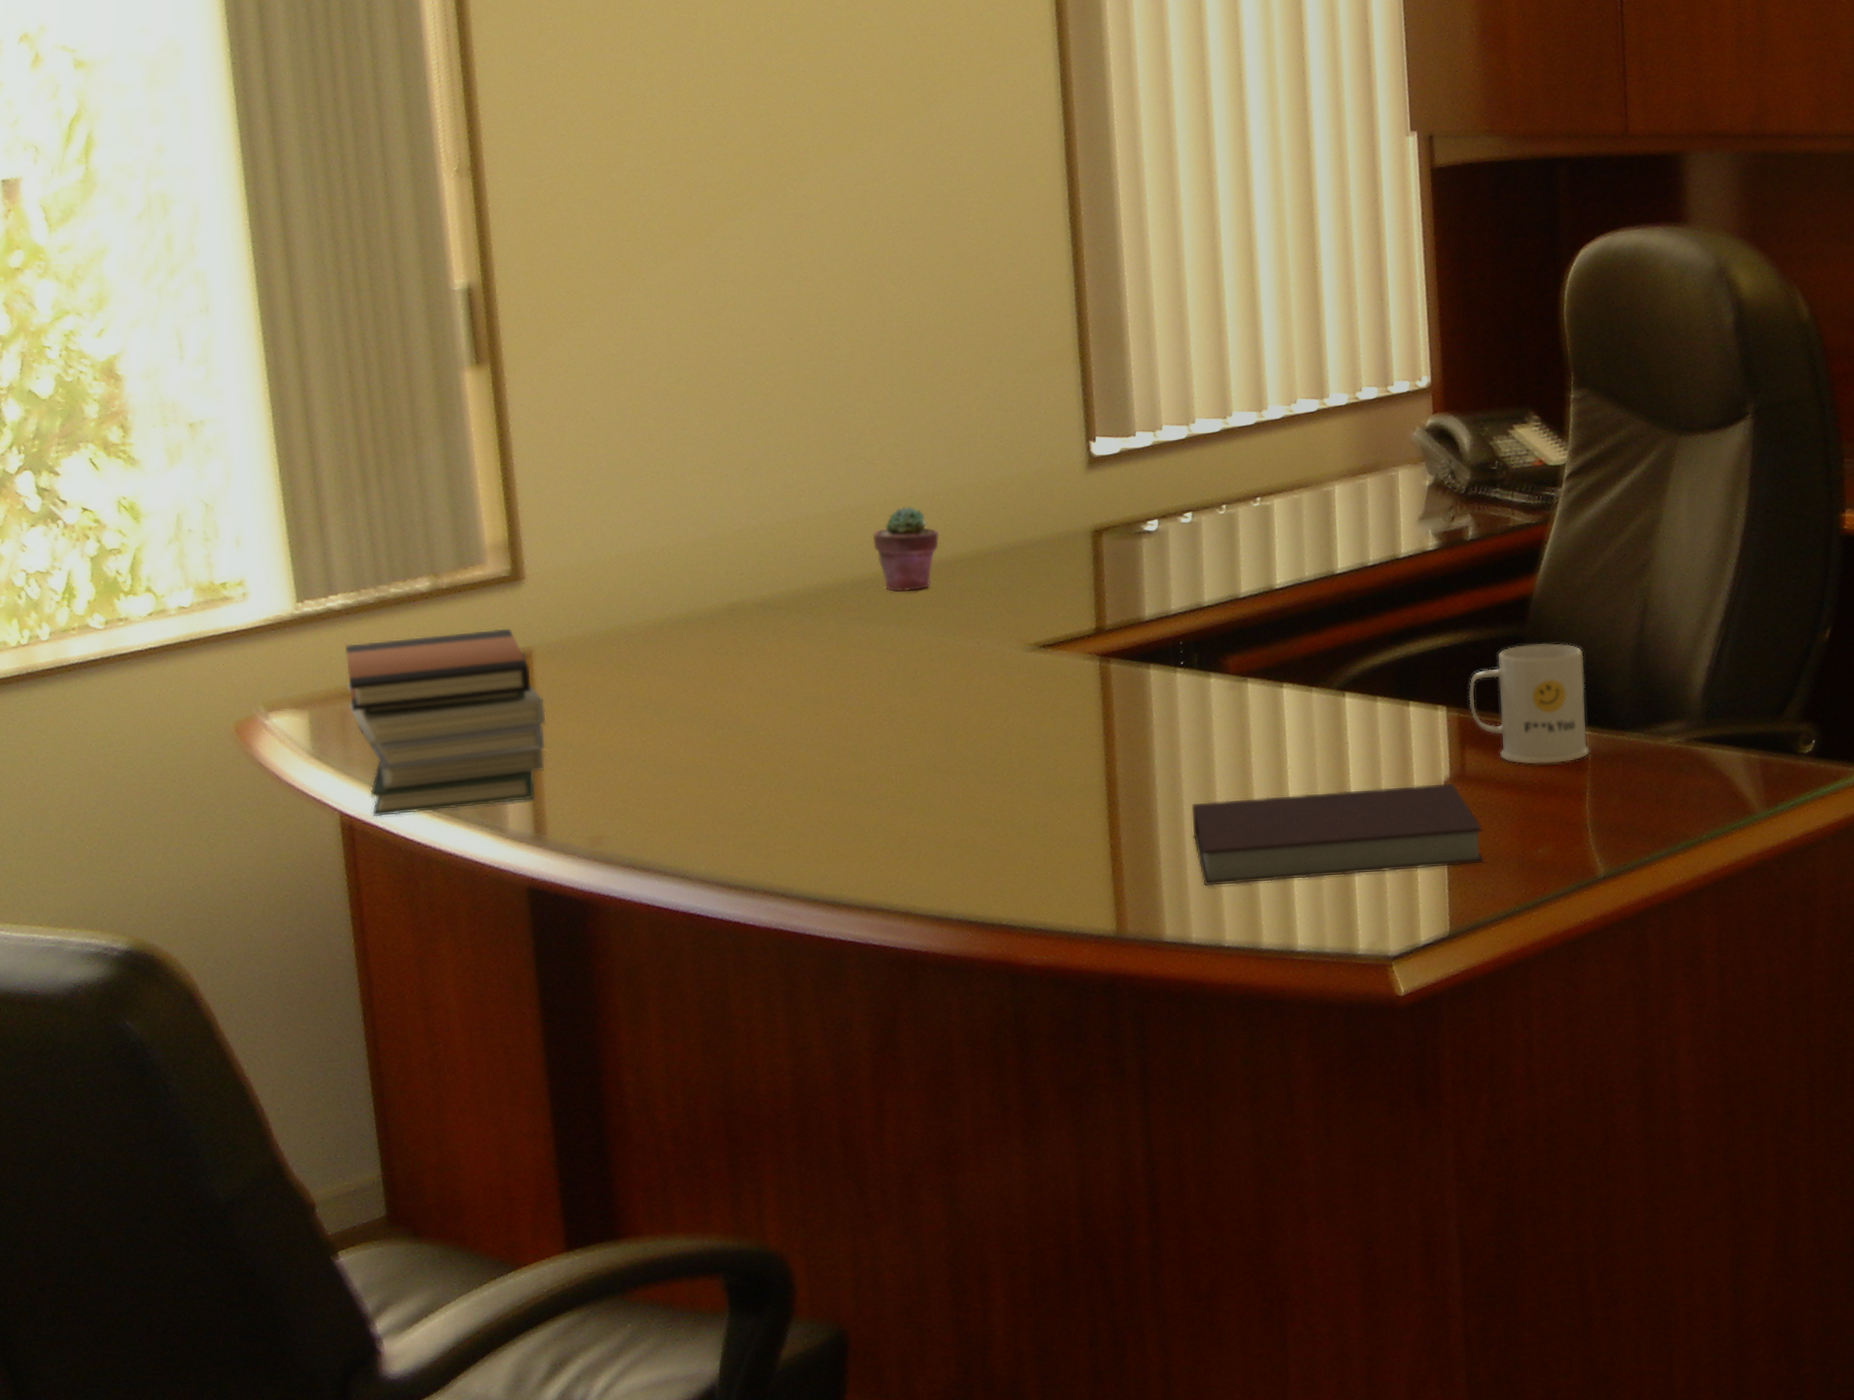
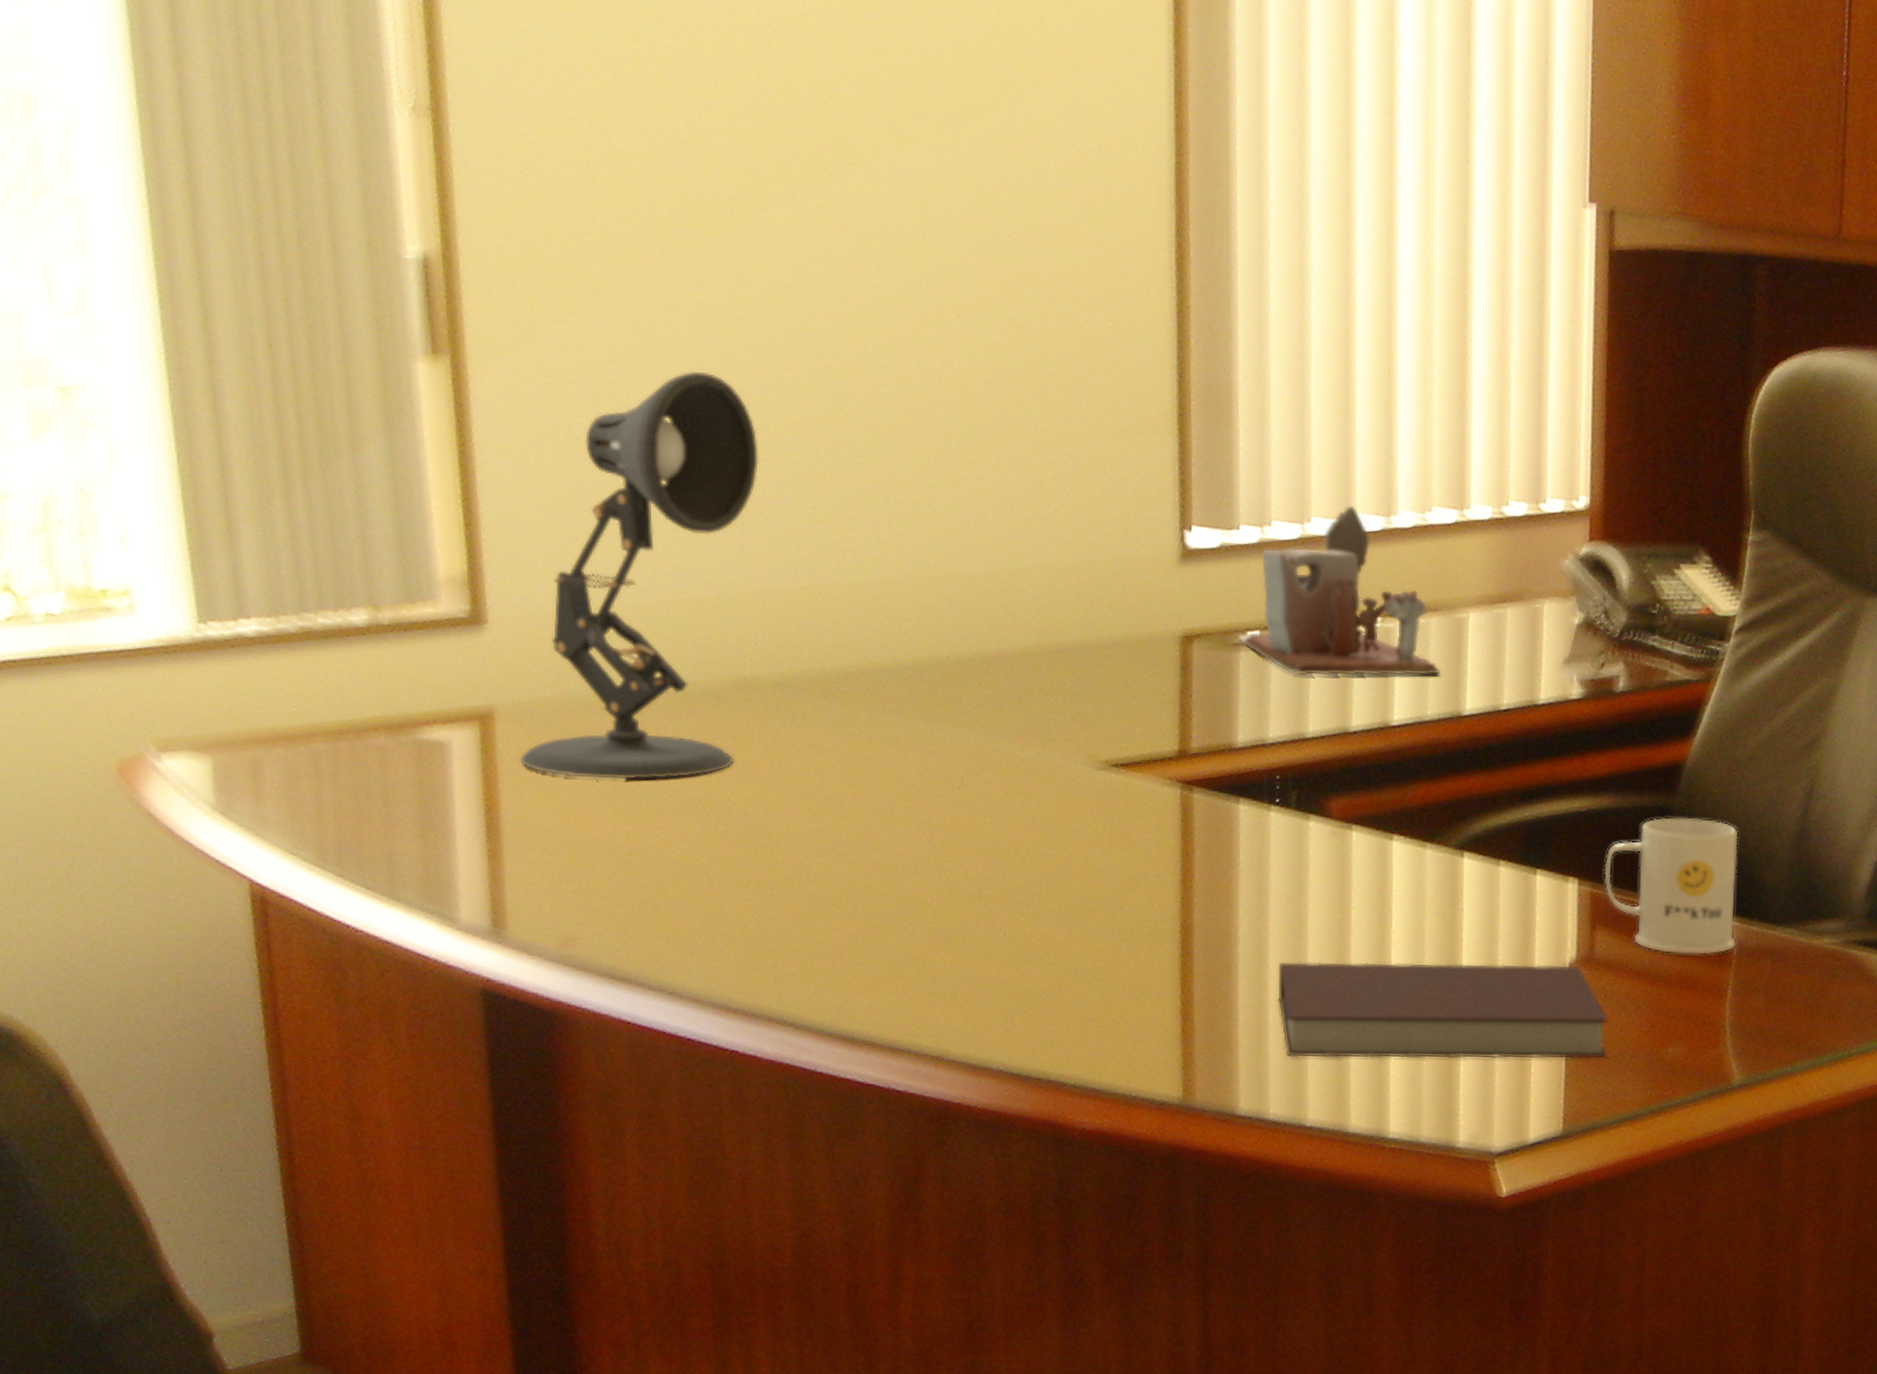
book stack: present [345,628,546,817] -> none [258,679,510,891]
desk lamp: none [553,353,739,701] -> present [519,370,759,780]
potted succulent: present [872,506,940,593] -> none [917,584,999,687]
desk organizer: none [1141,405,1314,554] -> present [1239,505,1441,676]

